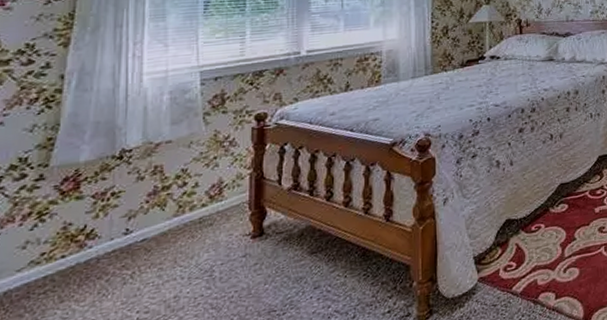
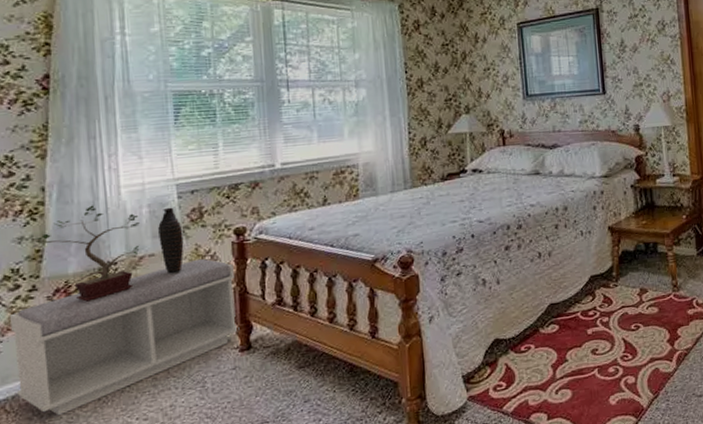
bench: none [9,144,253,312] -> present [10,258,240,416]
potted plant: none [24,92,159,190] -> present [12,205,140,302]
decorative vase: none [178,93,203,161] -> present [158,207,184,274]

